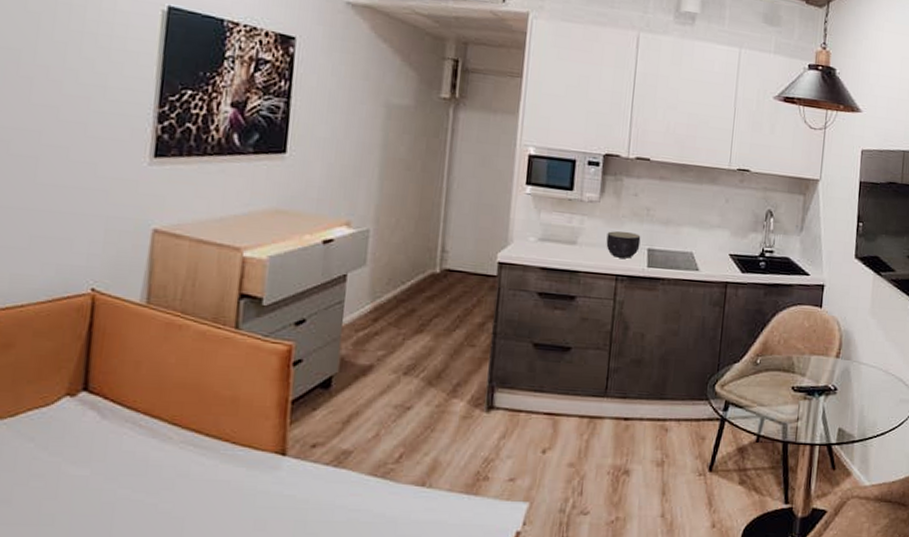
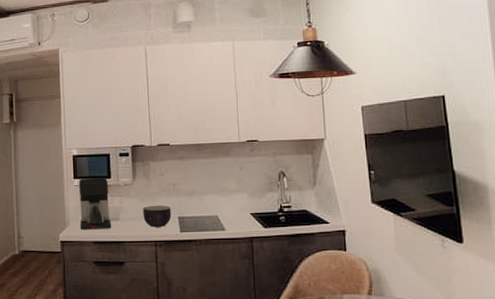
coffee maker: none [525,185,569,254] -> present [78,177,112,231]

